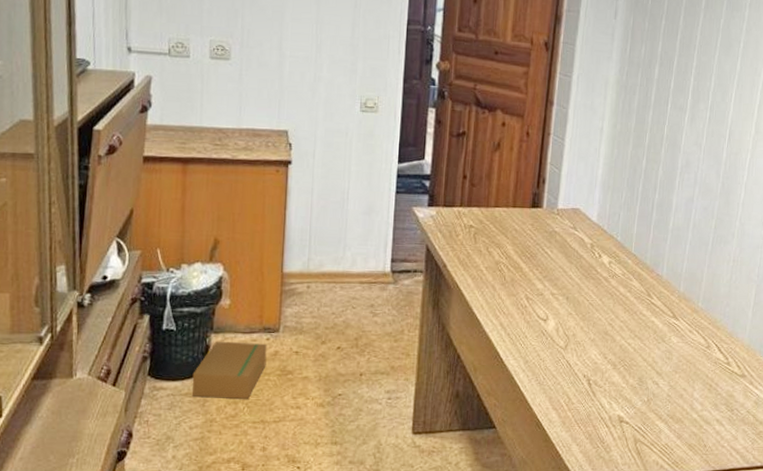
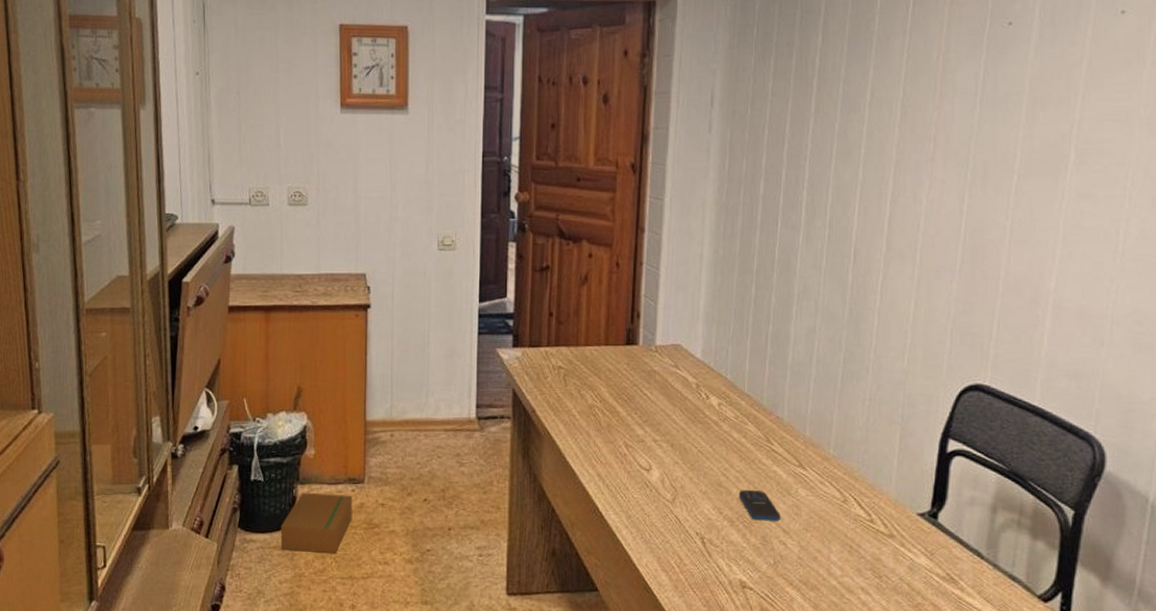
mobile phone: none [621,338,656,365] -> present [738,490,781,522]

